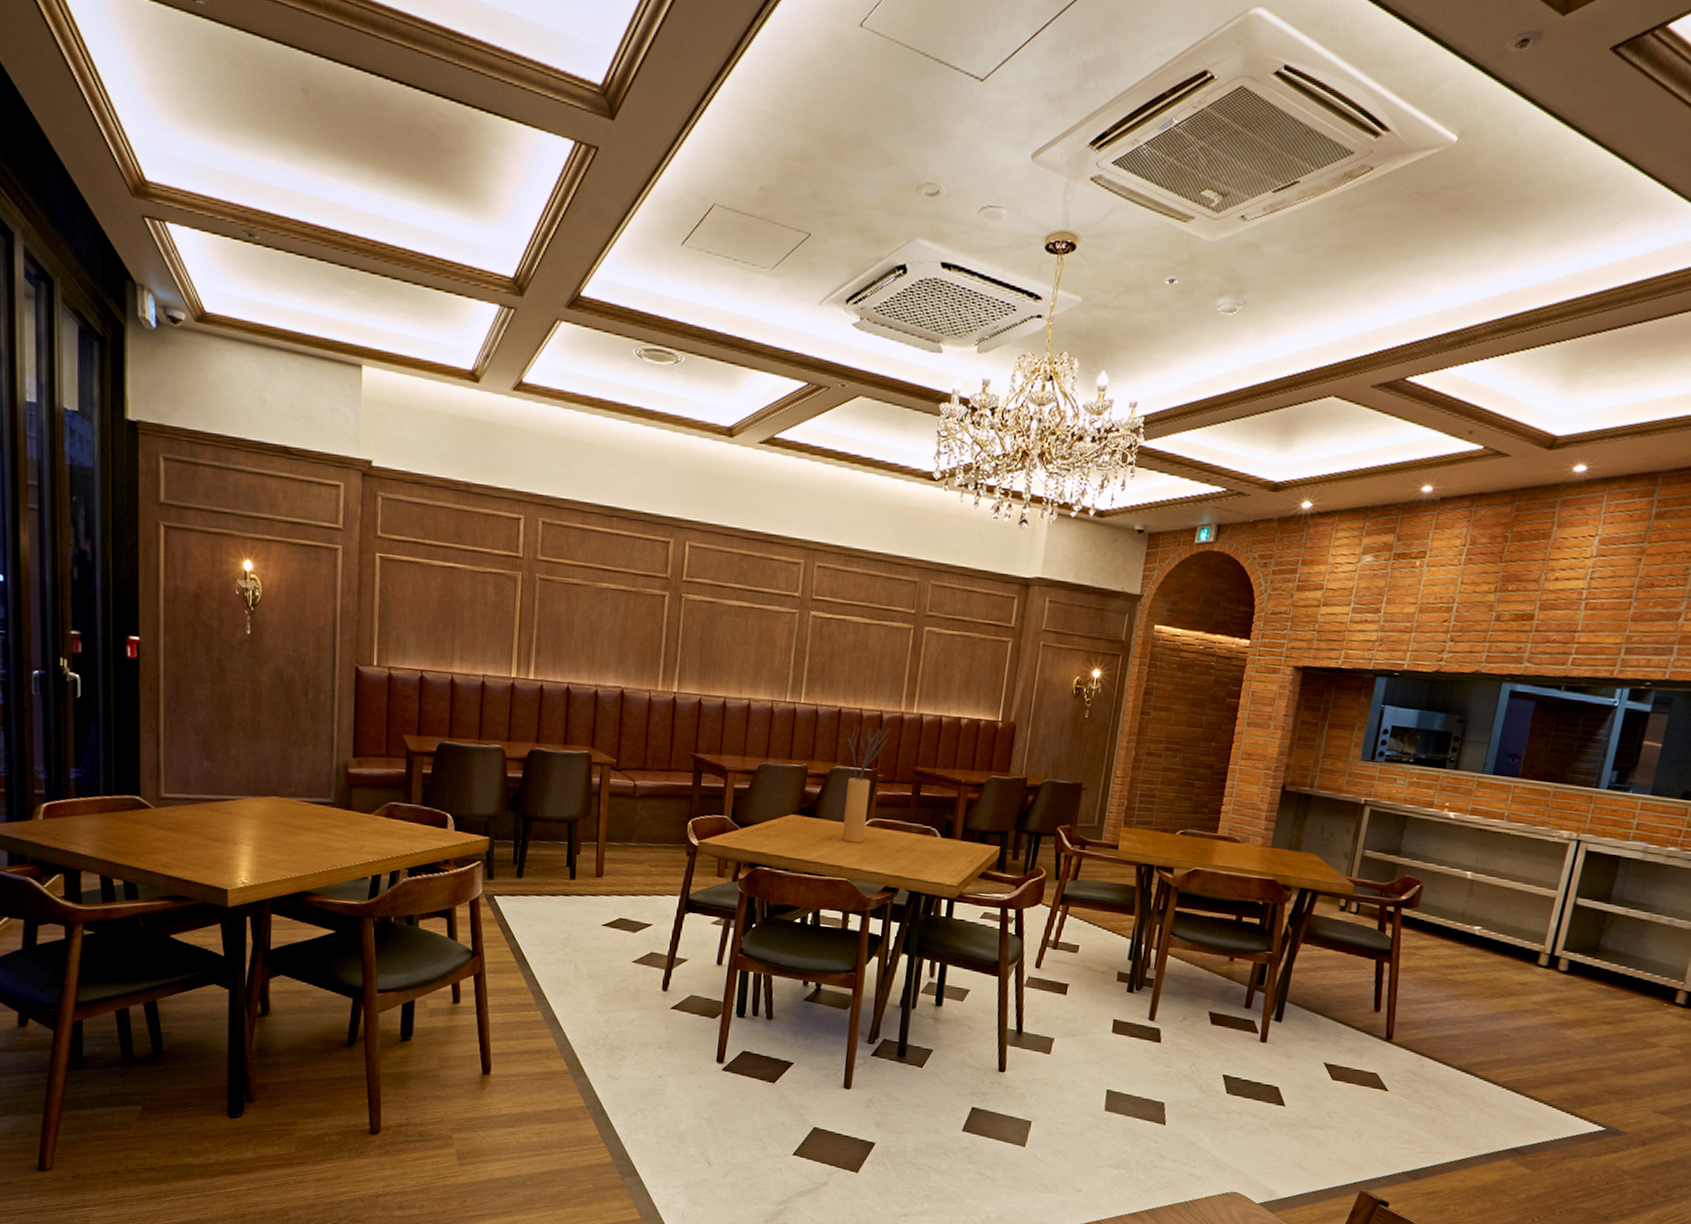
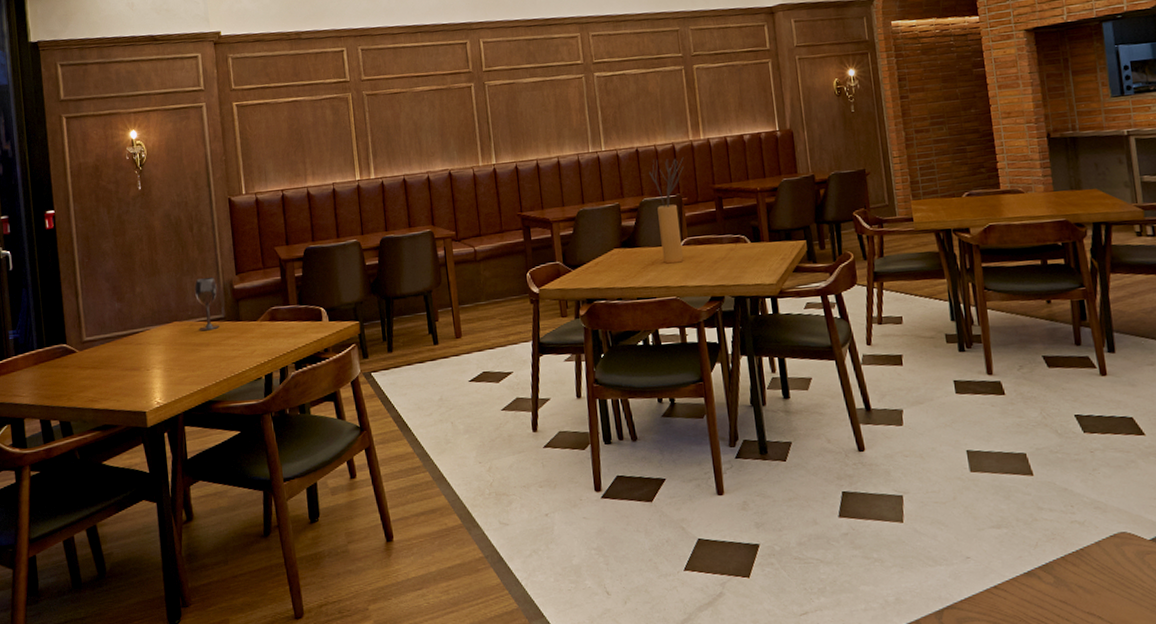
wine glass: none [301,753,329,814] -> present [194,277,220,331]

